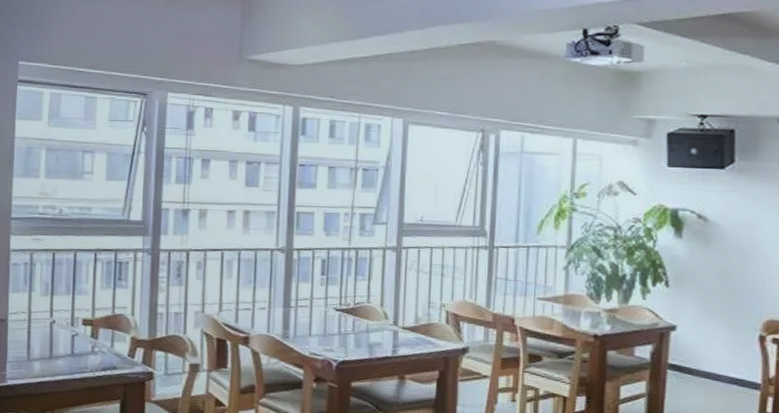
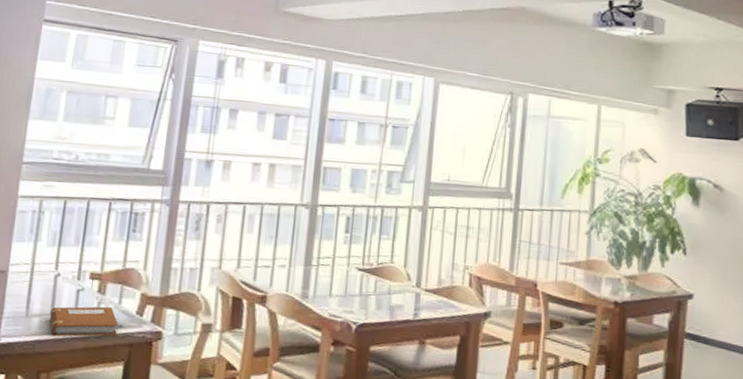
notebook: none [49,350,112,378] -> present [50,306,118,337]

